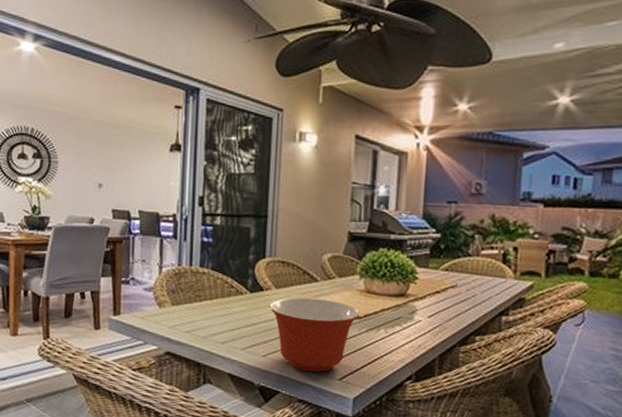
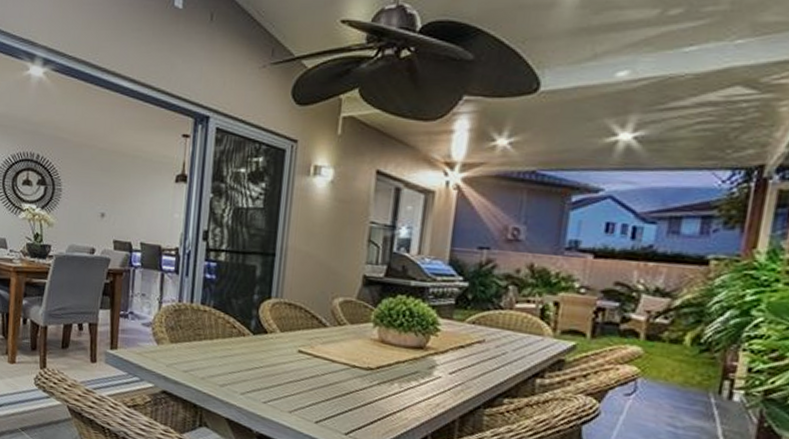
mixing bowl: present [269,297,360,373] -> none [273,343,372,425]

